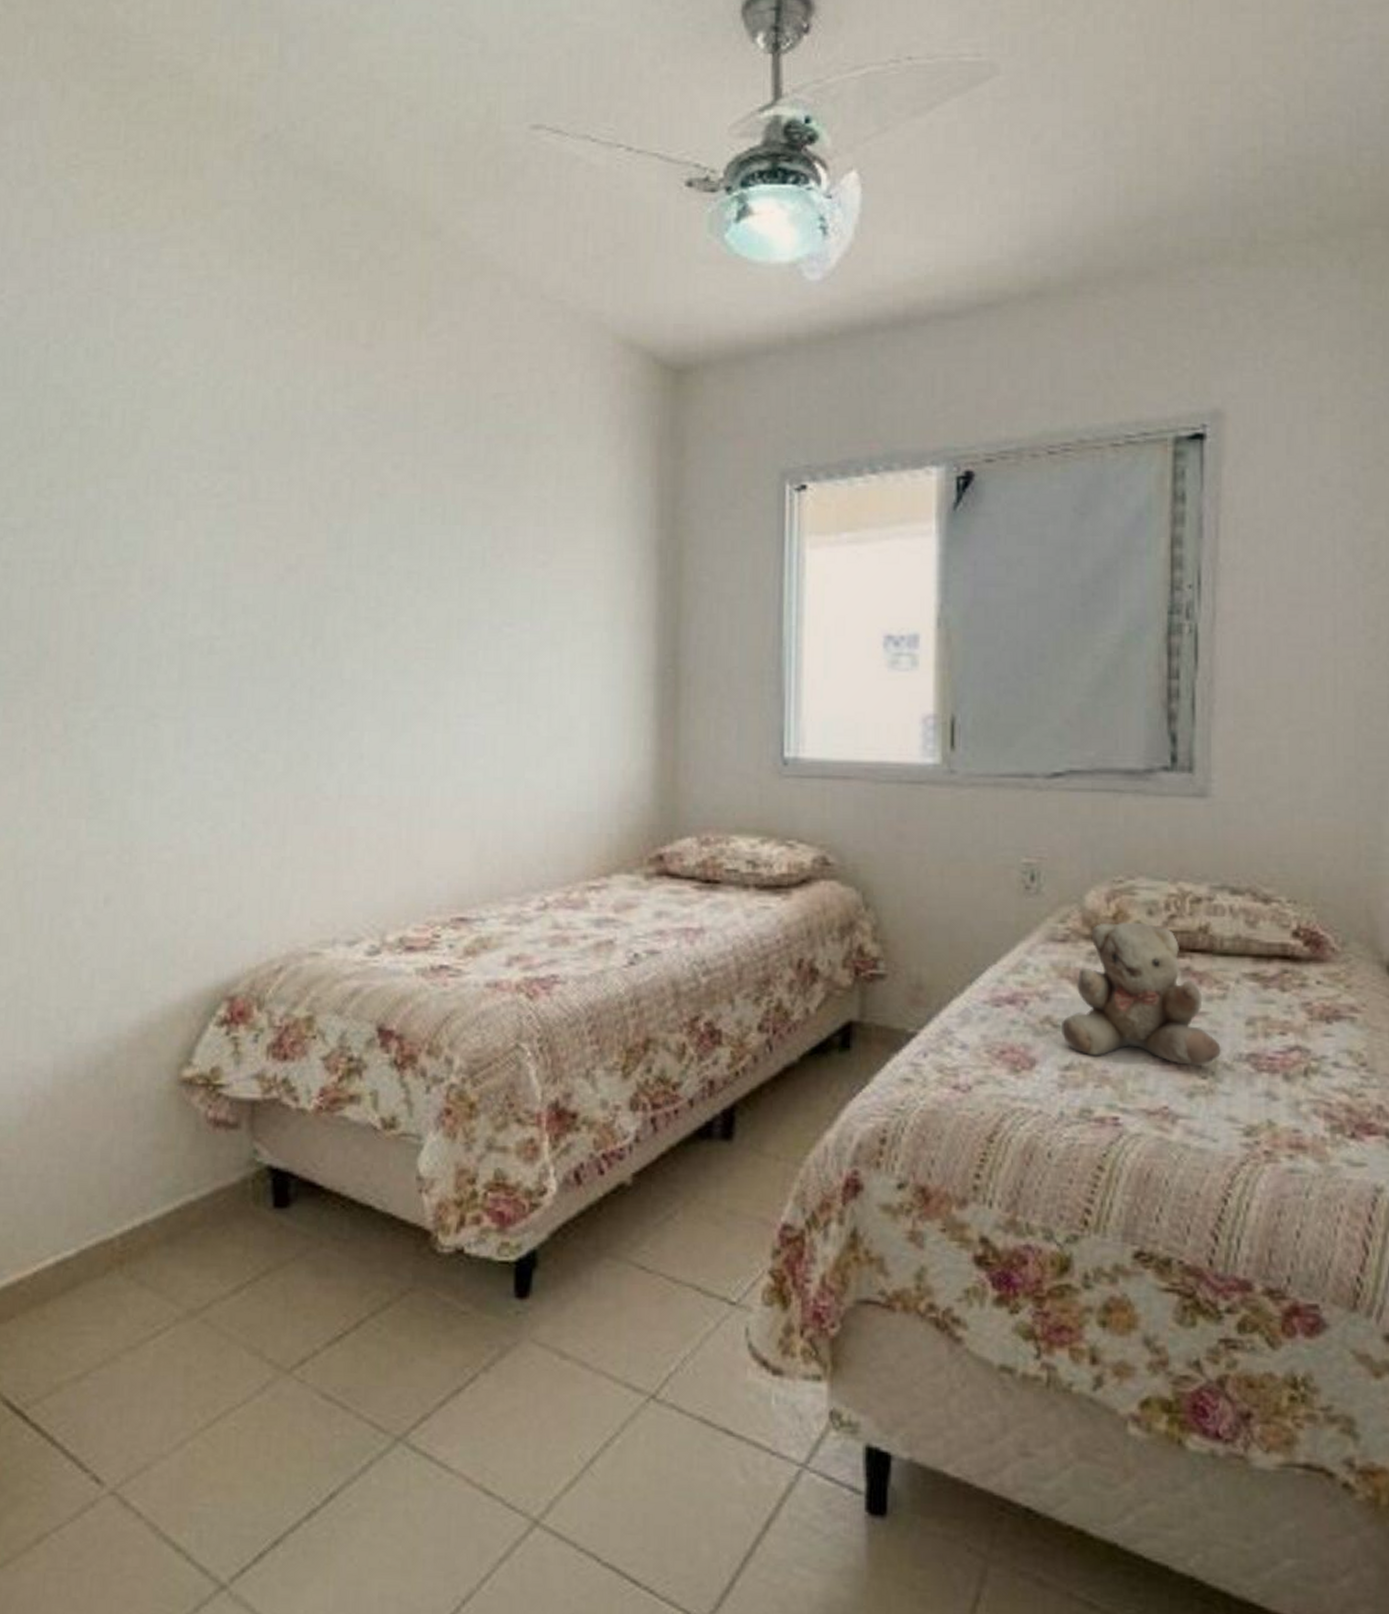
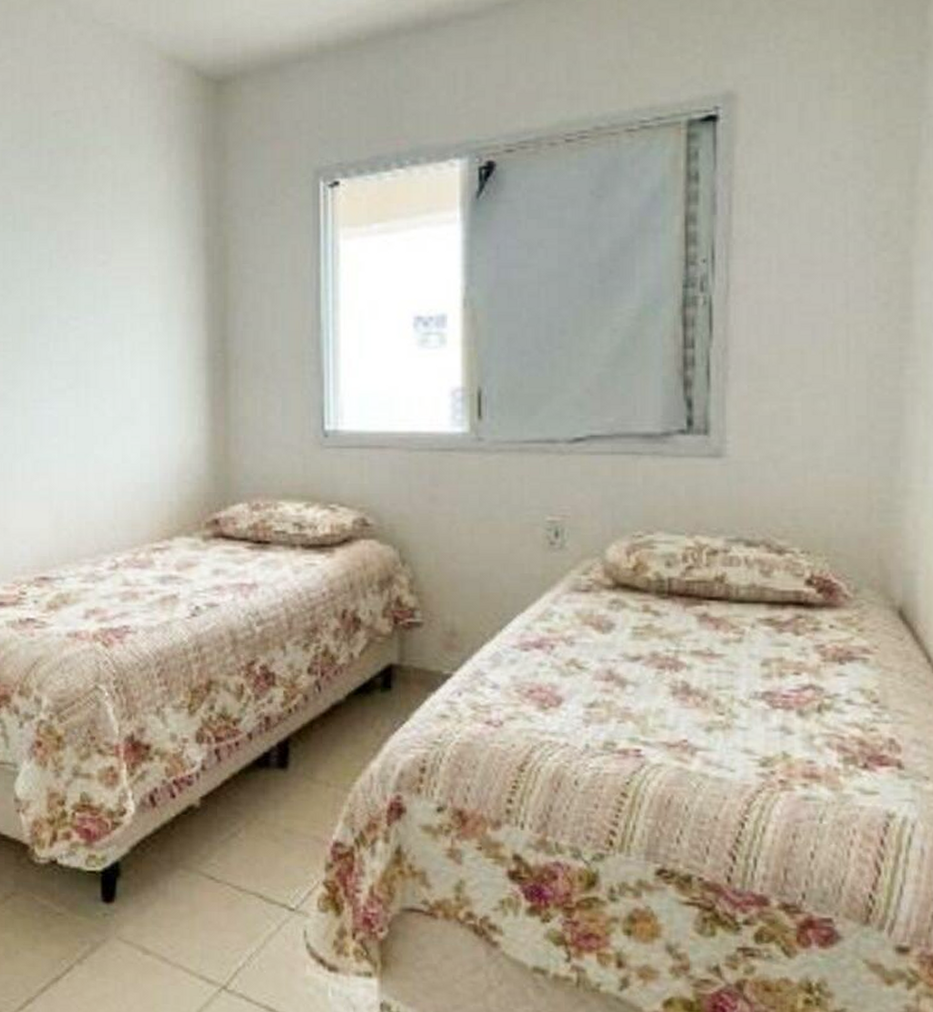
teddy bear: present [1060,922,1221,1066] -> none [585,573,737,703]

